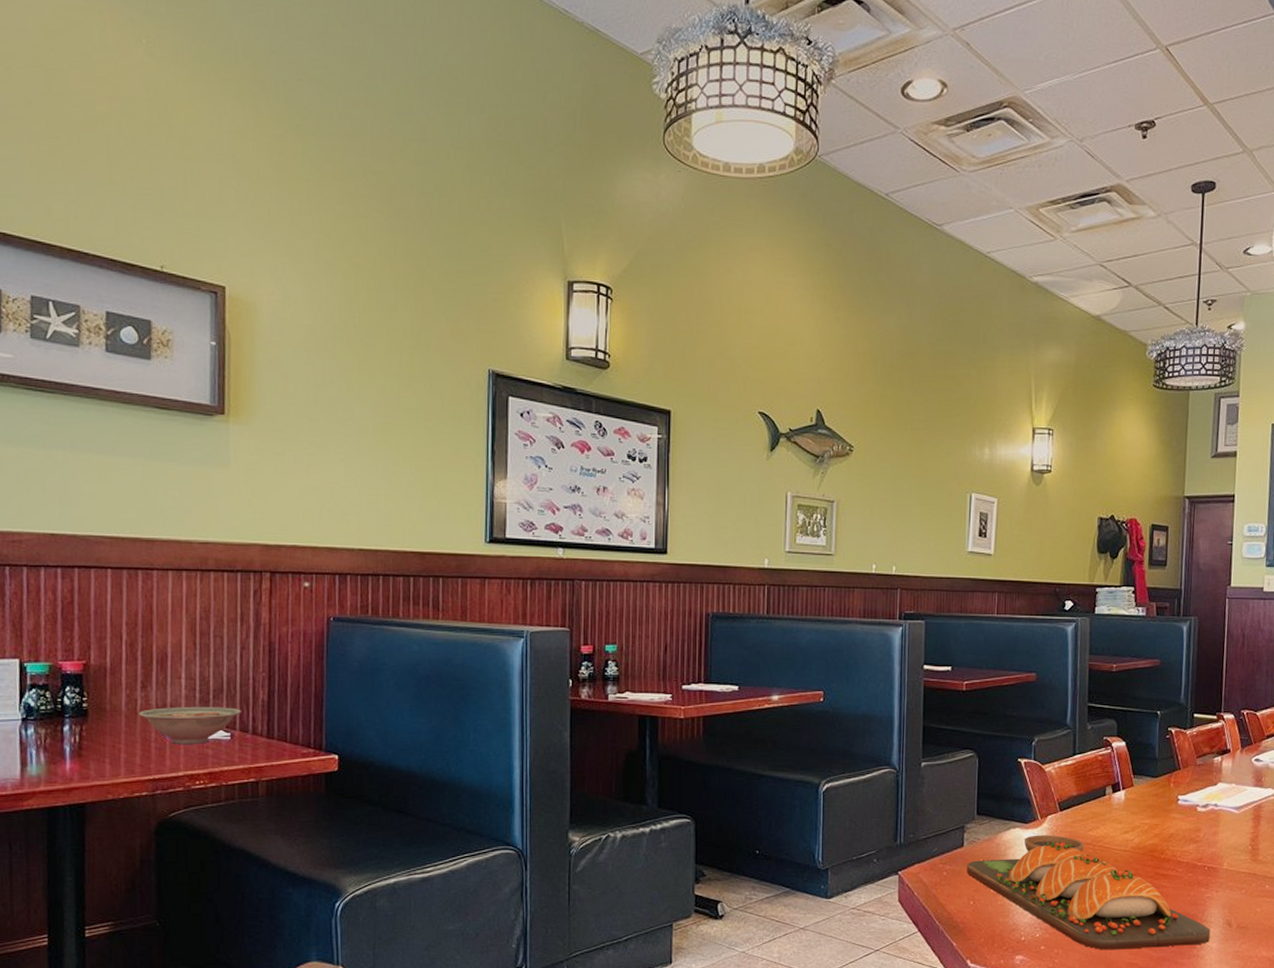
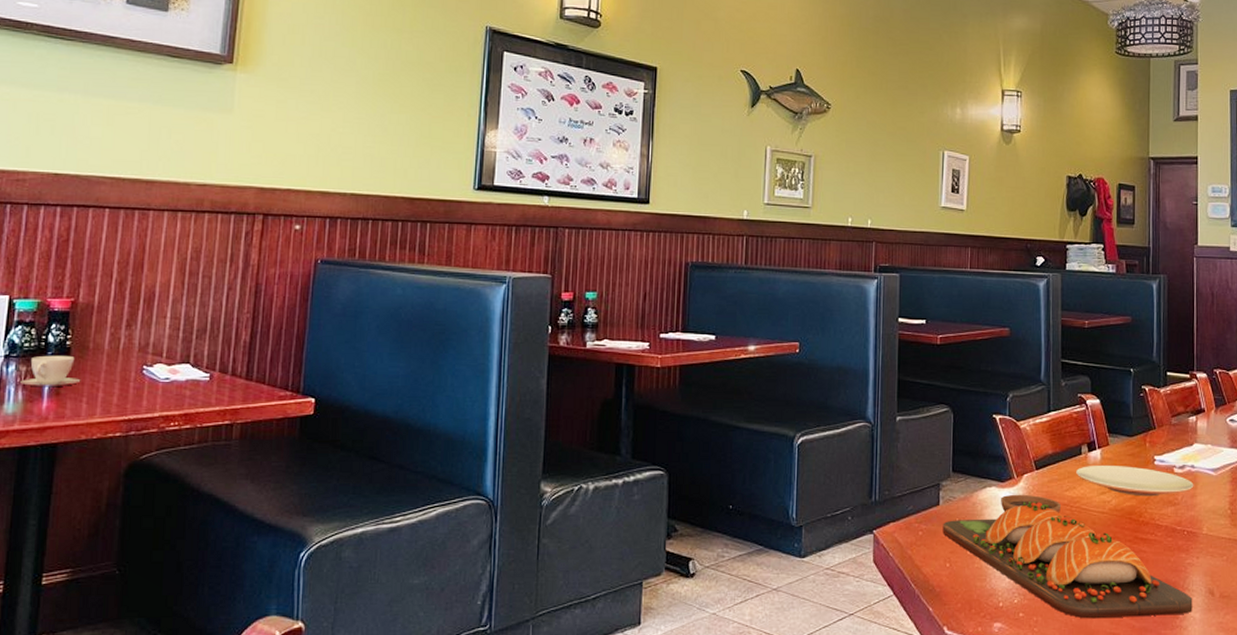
teacup: none [41,717,102,749] -> present [20,355,81,387]
soup bowl: present [138,707,241,744] -> none [120,347,222,385]
plate: none [1100,805,1217,835] -> present [1076,464,1194,497]

